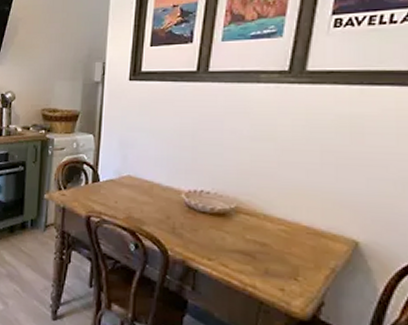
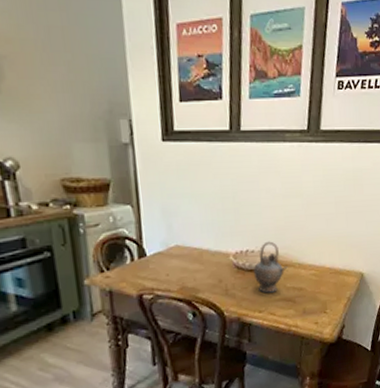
teapot: none [206,184,249,242] -> present [253,241,288,293]

